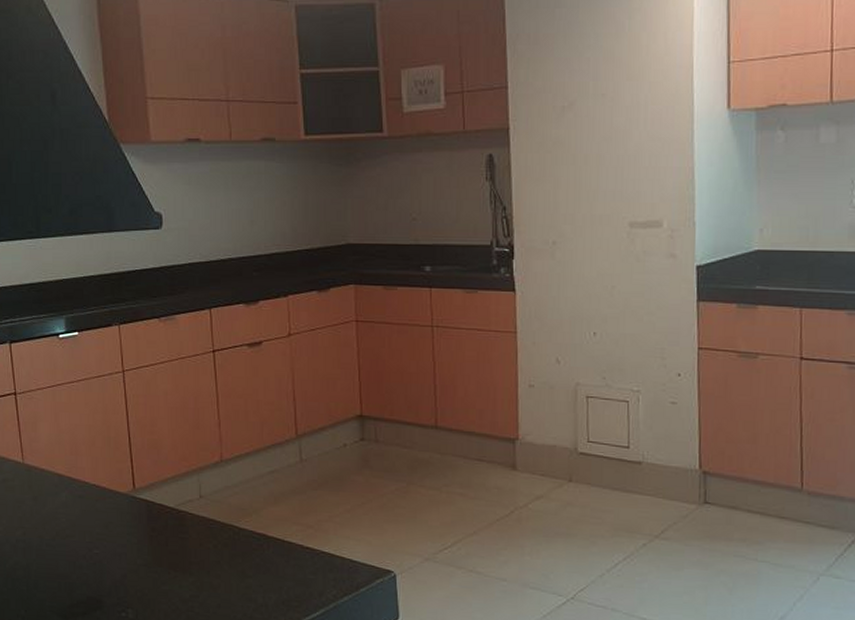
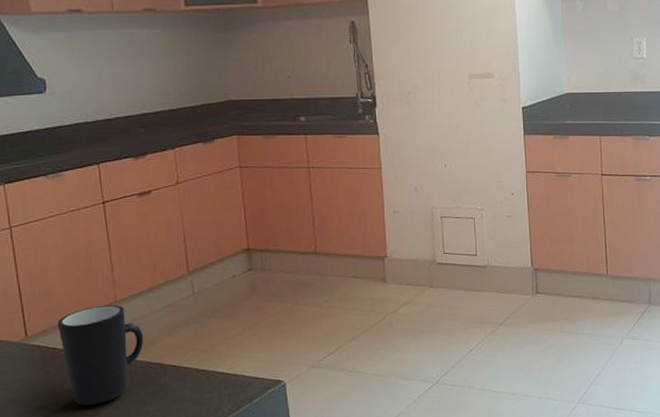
mug: none [164,463,248,571] -> present [57,304,144,406]

